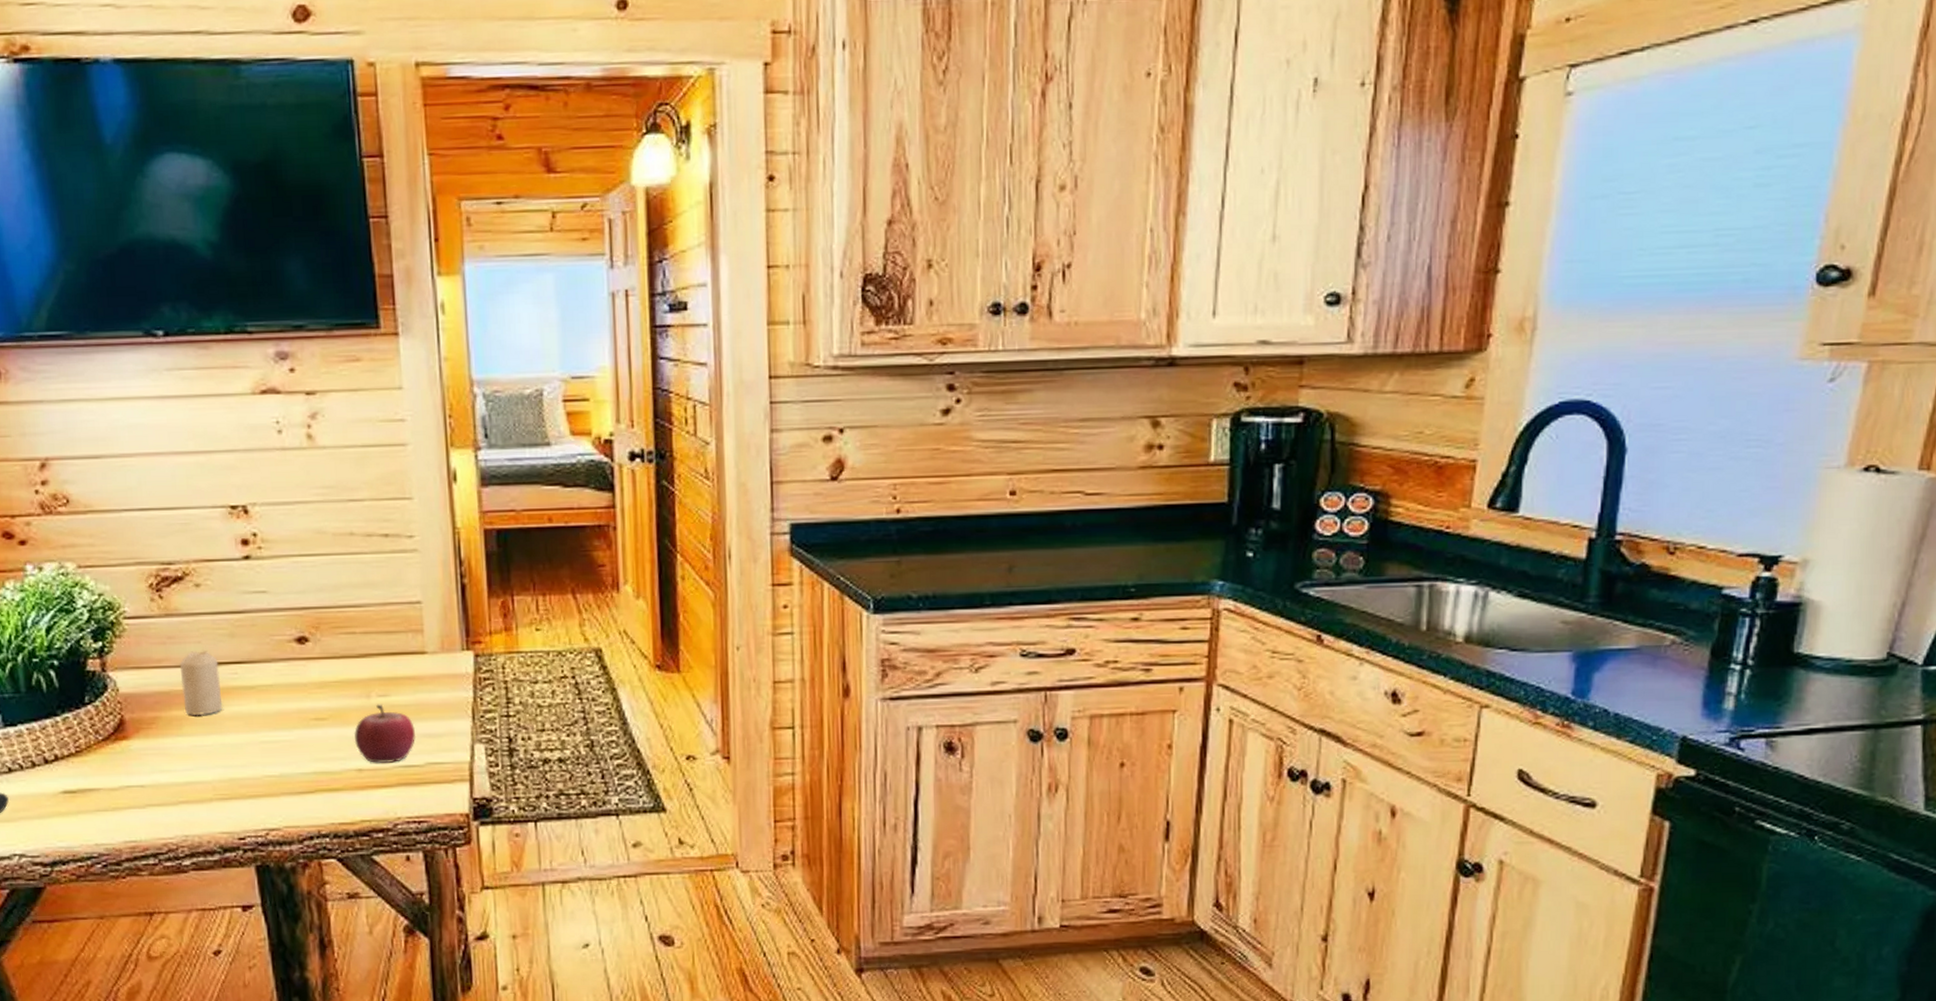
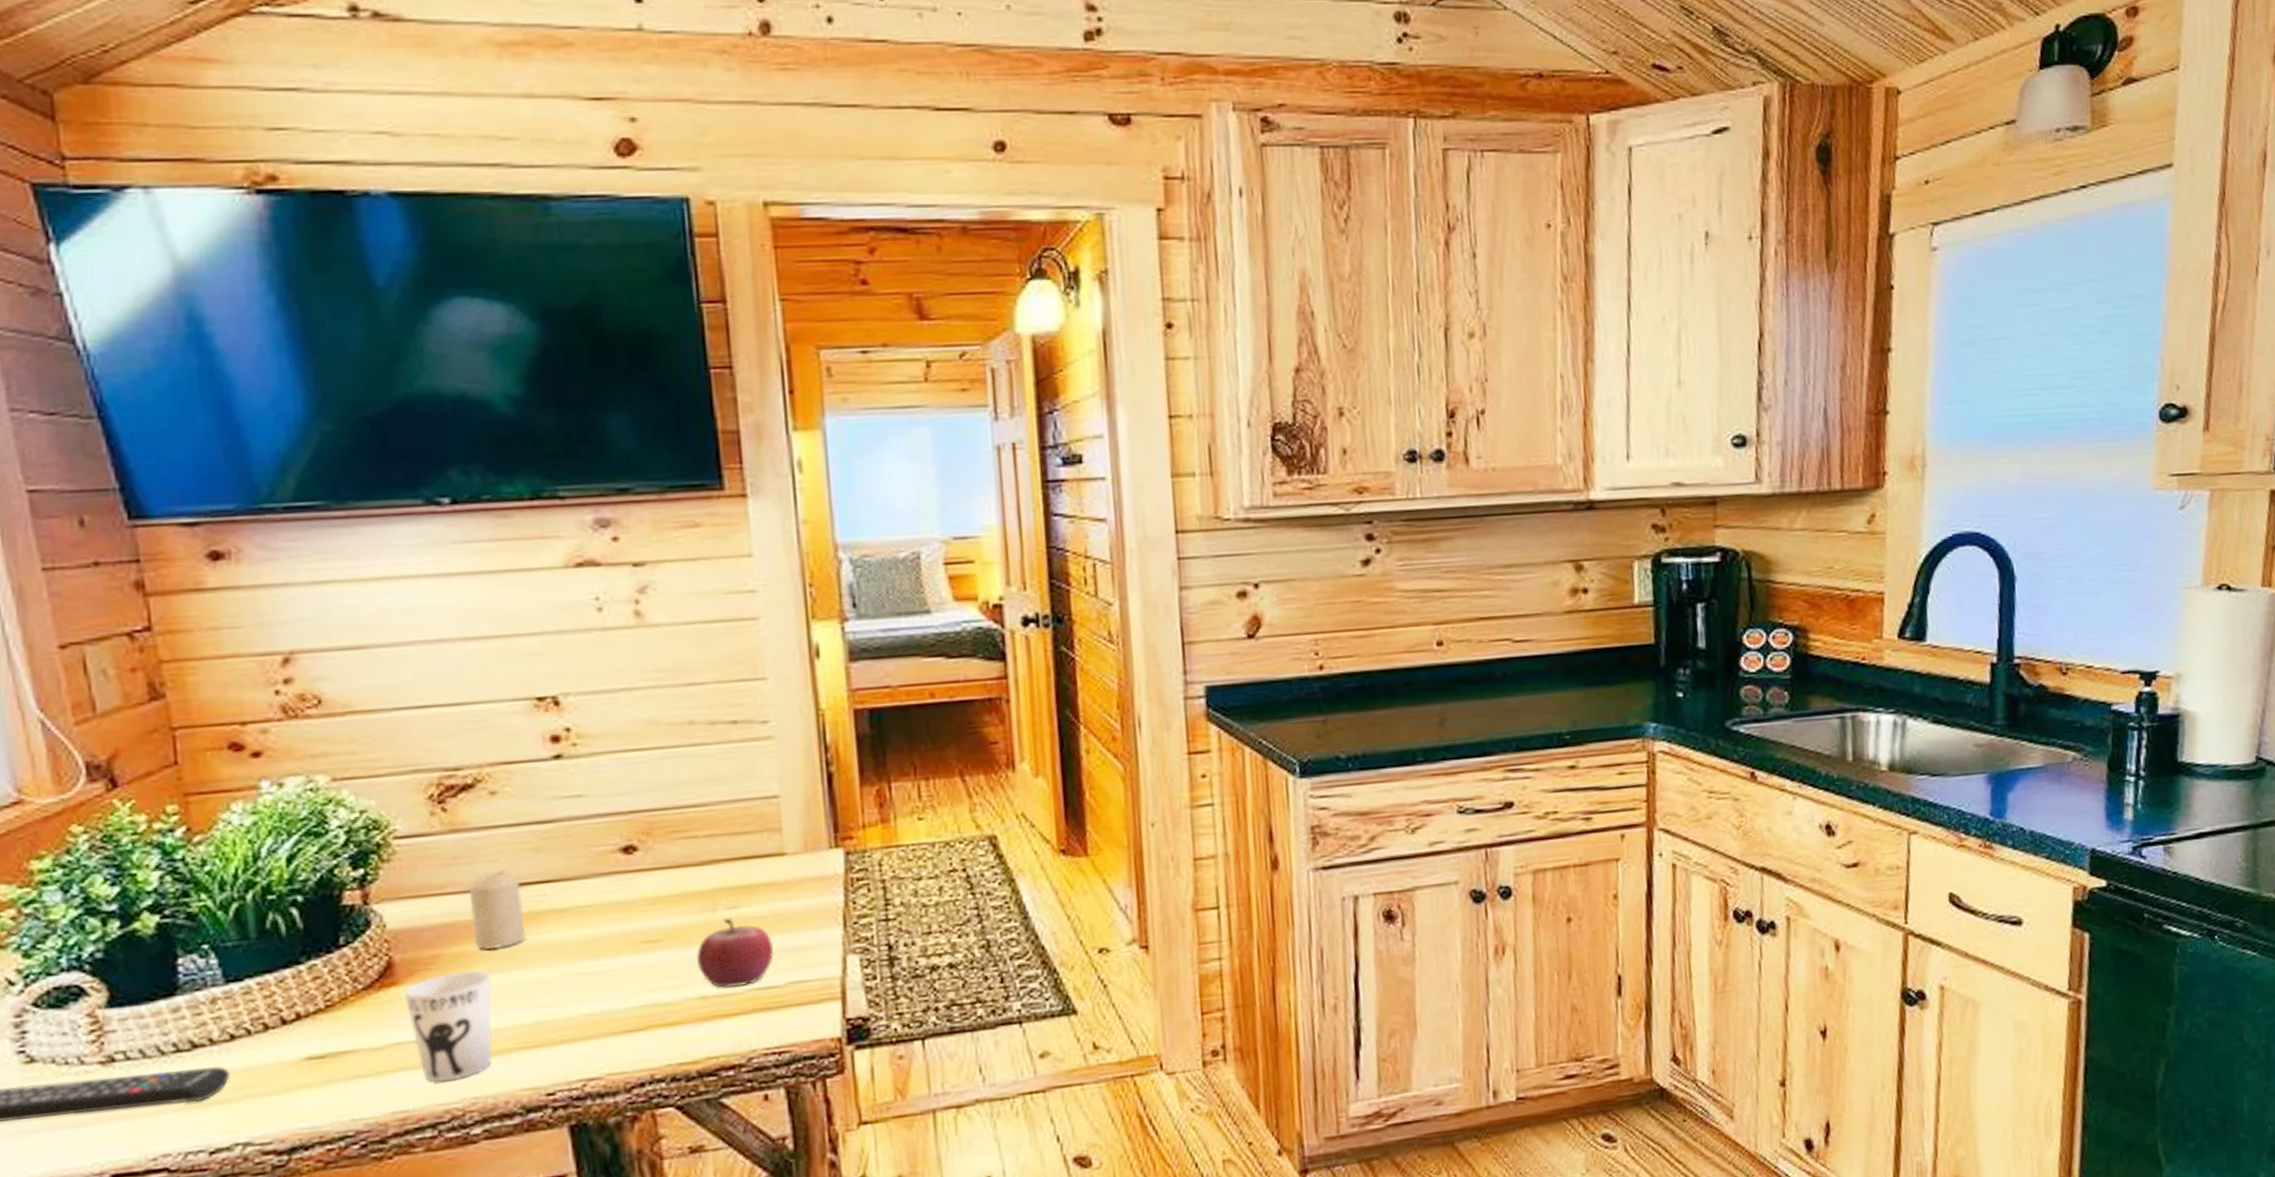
cup: none [132,732,198,821] -> present [403,971,493,1083]

